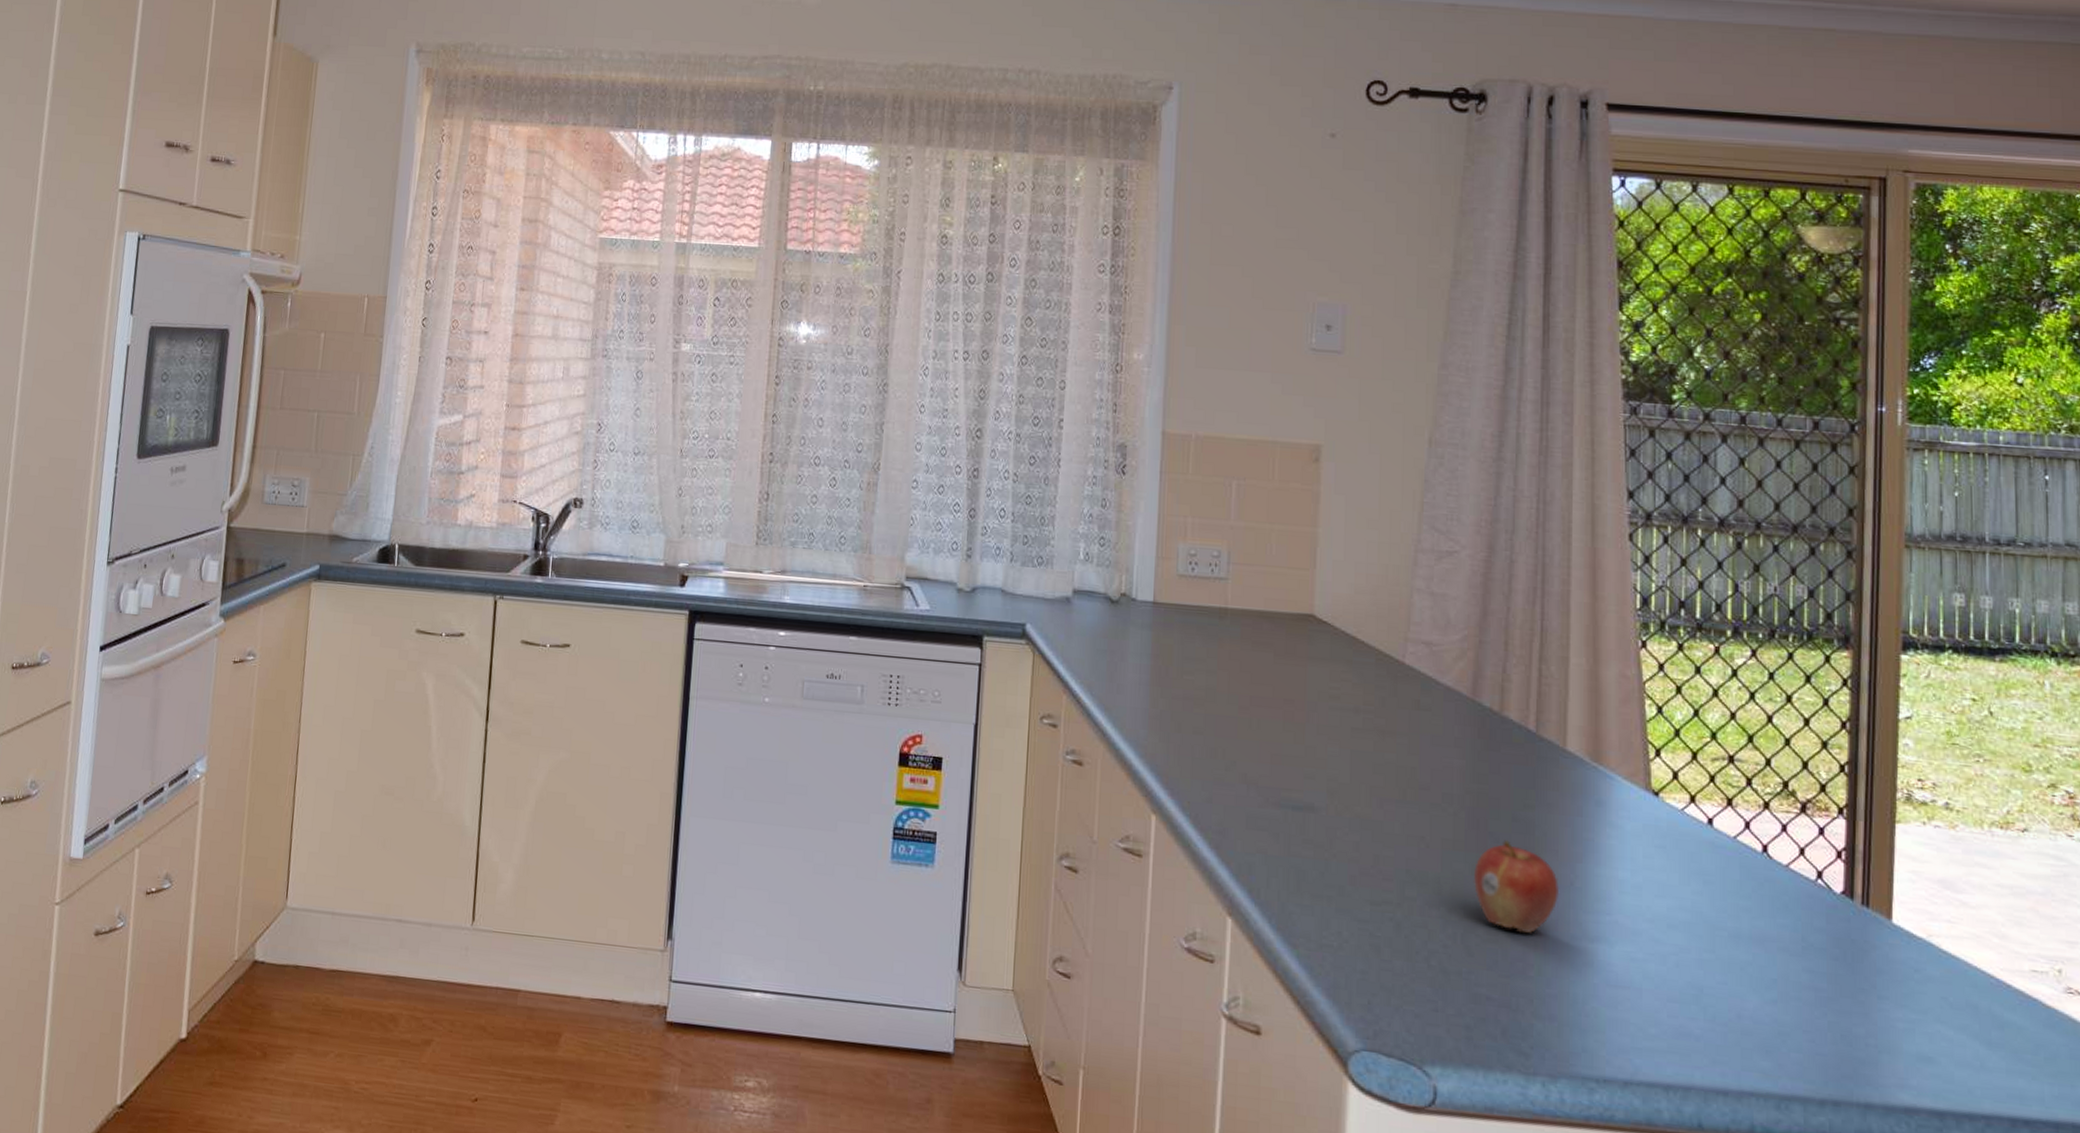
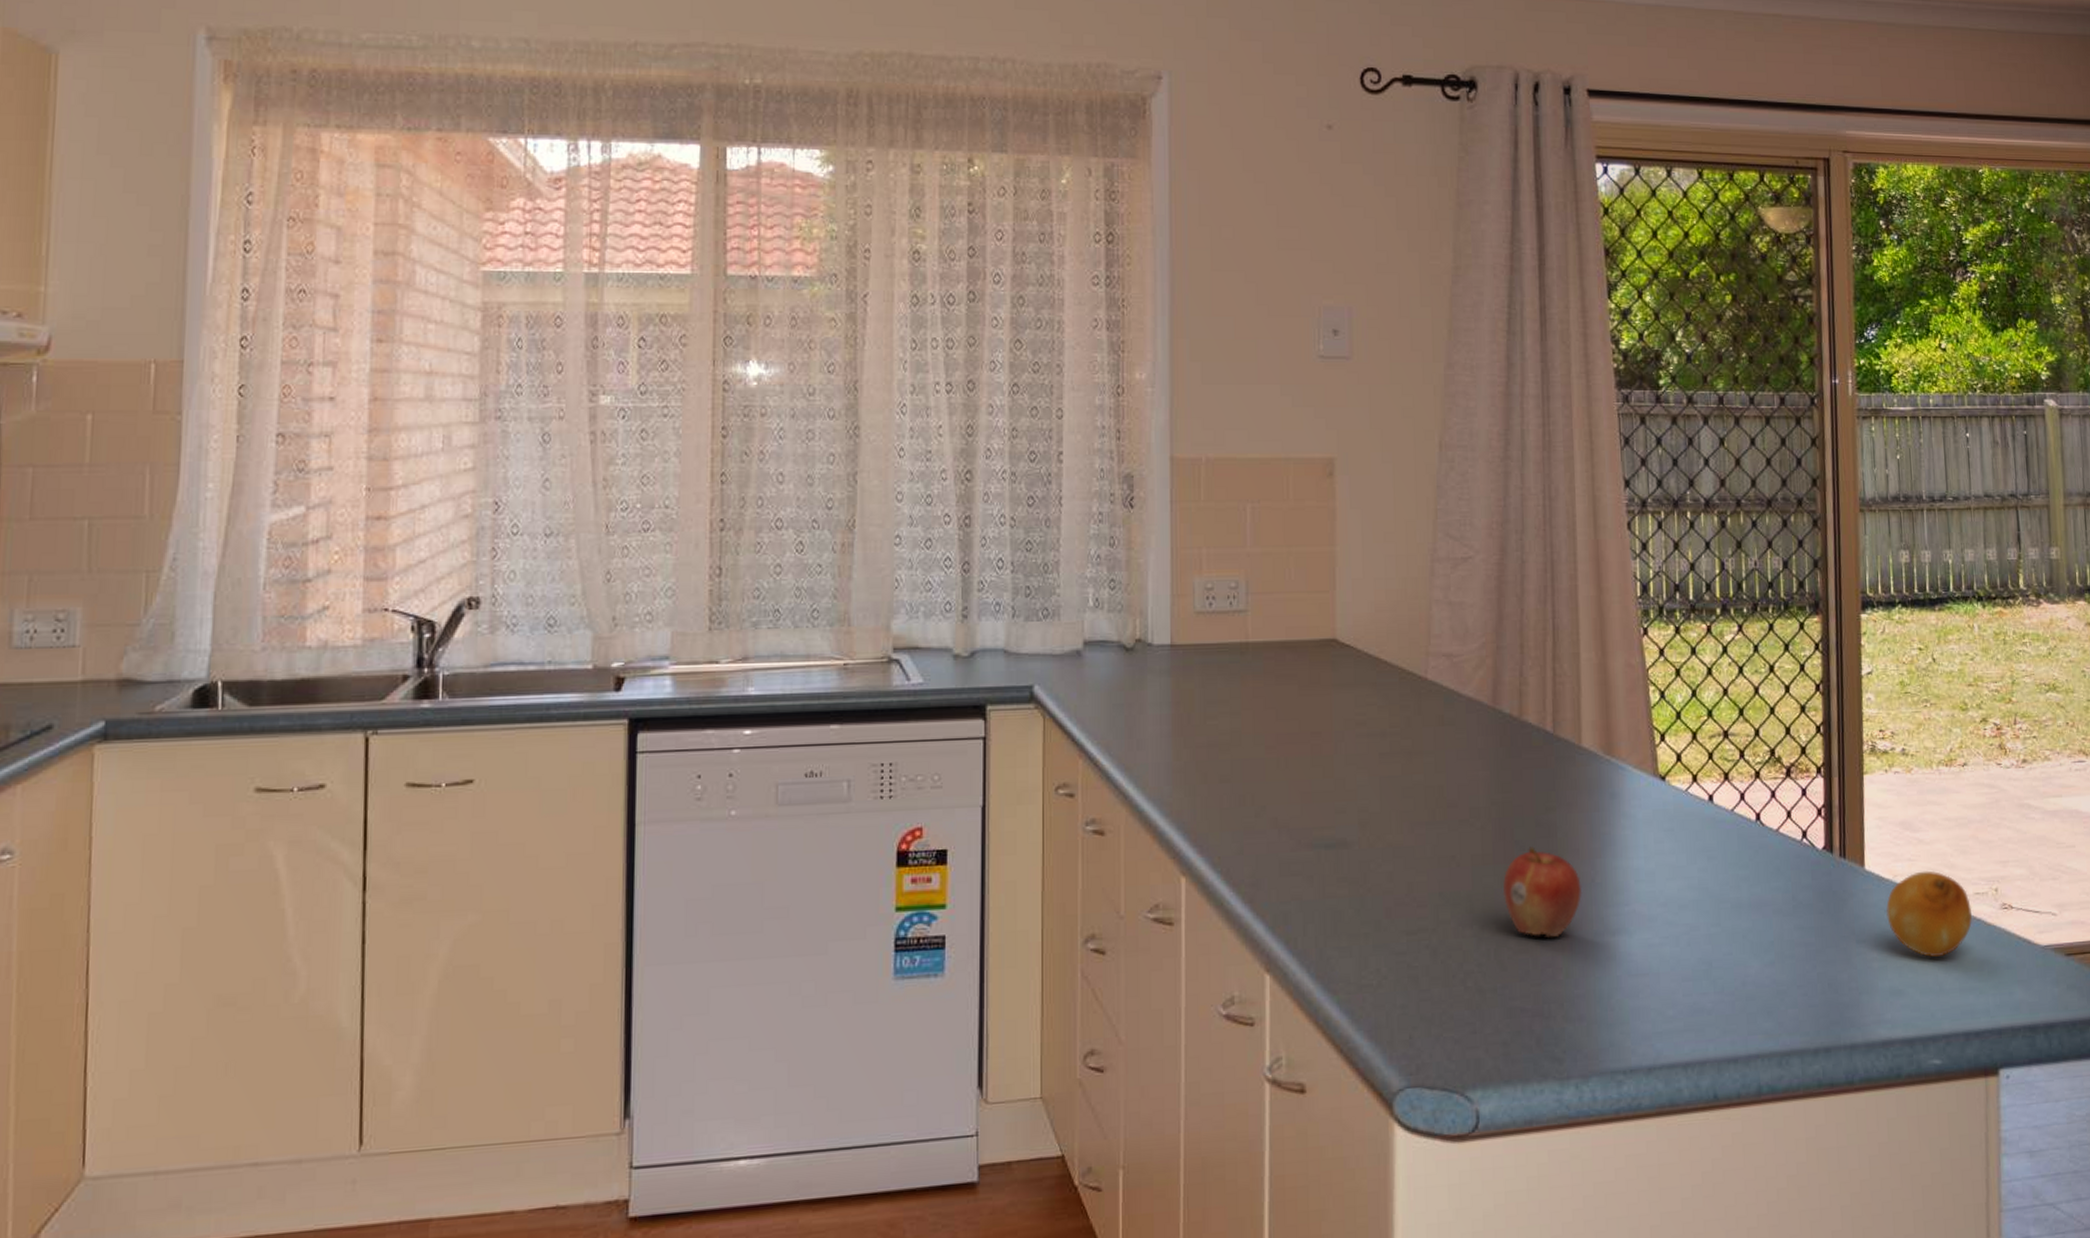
fruit: none [1916,935,2027,1031] -> present [1885,870,1973,957]

